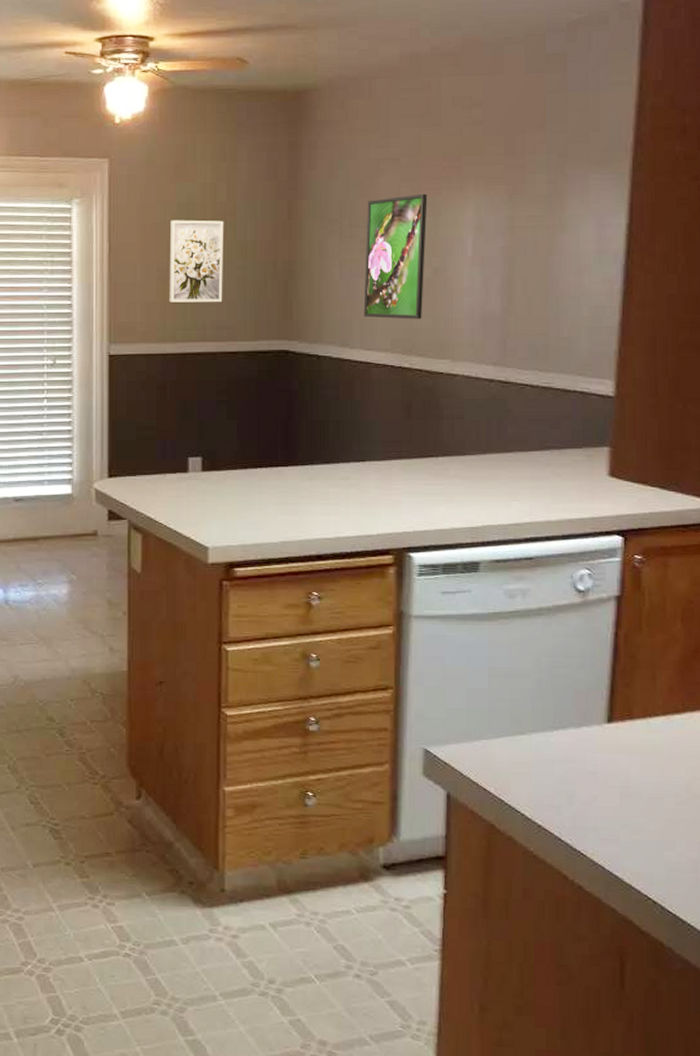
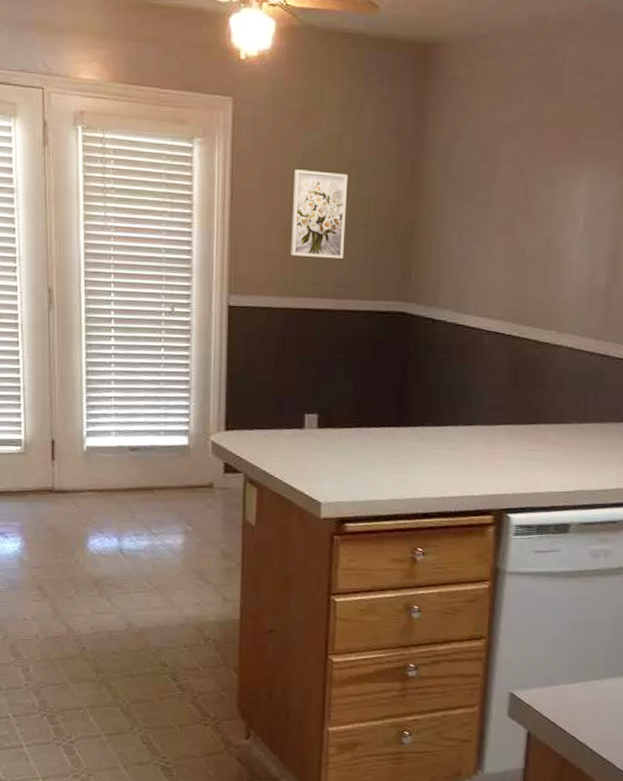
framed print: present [363,193,428,319] -> none [479,163,546,290]

